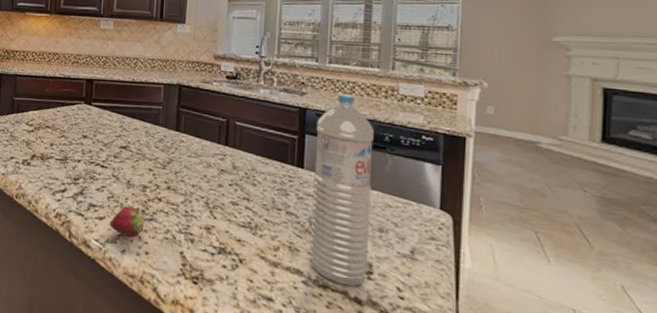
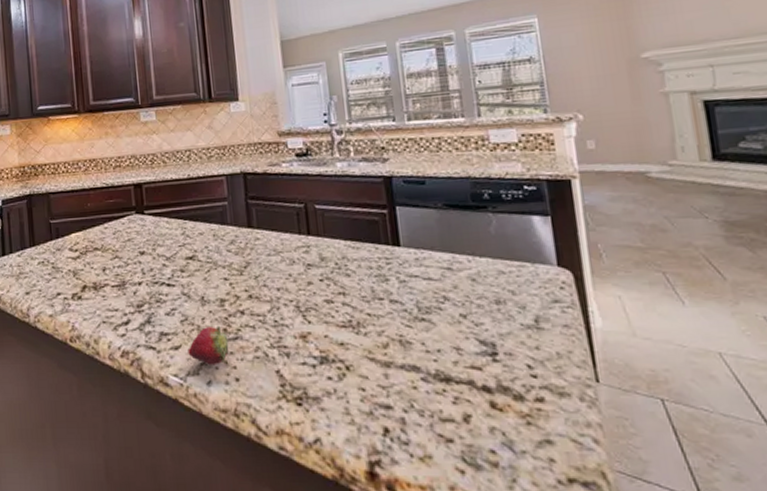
water bottle: present [309,94,374,287] -> none [405,152,492,374]

